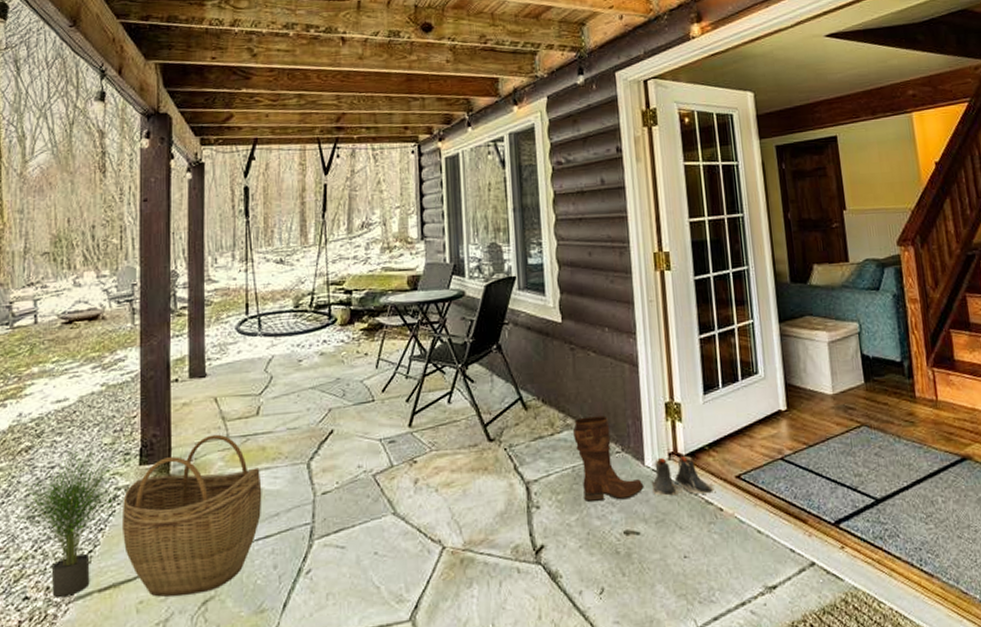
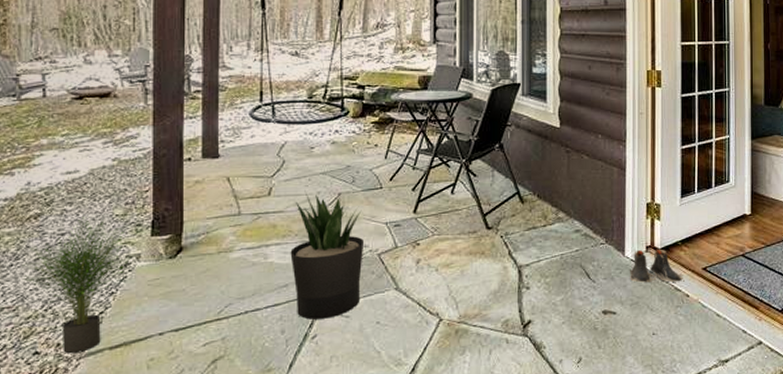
woven basket: present [121,434,262,597] -> none [133,211,272,355]
planter: none [281,408,358,552] -> present [290,190,365,320]
boot: present [572,415,644,502] -> none [563,211,623,286]

